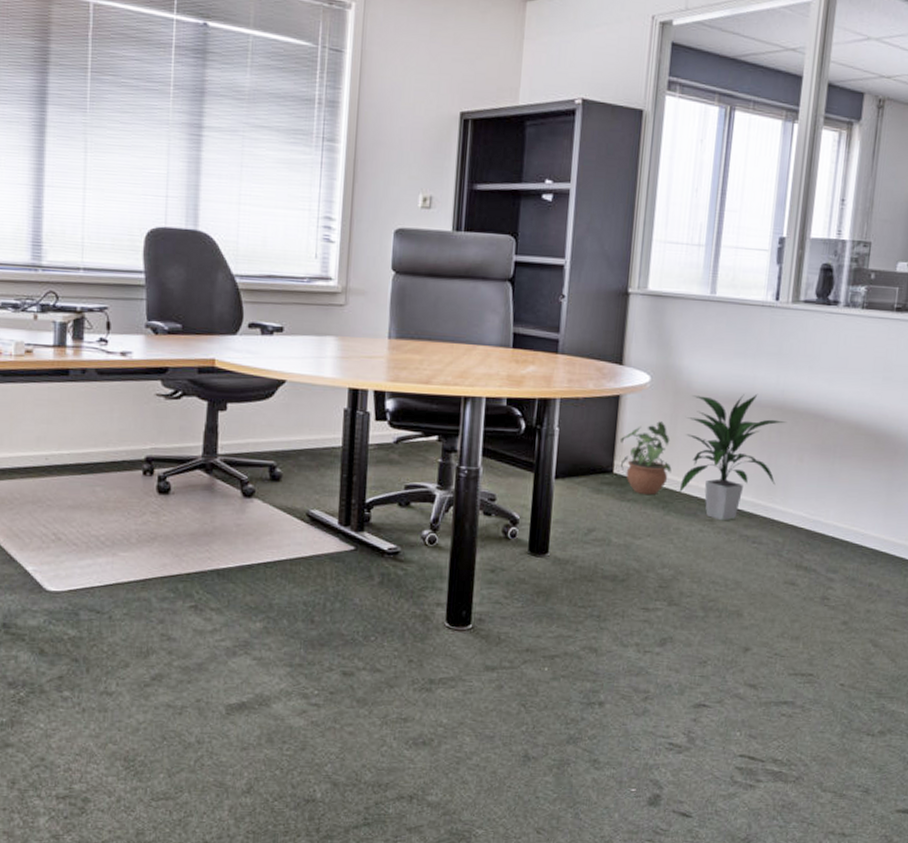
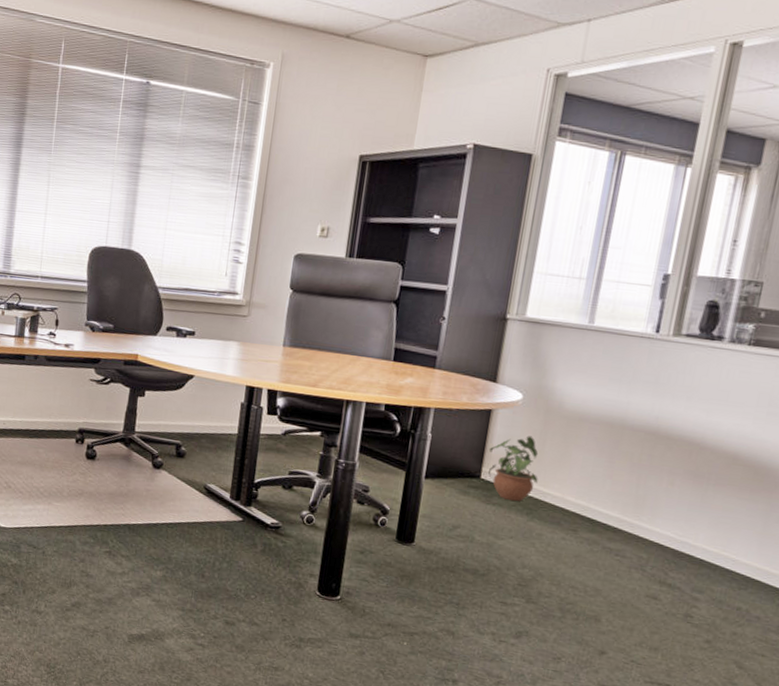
indoor plant: present [679,393,786,521] -> none [544,415,659,533]

